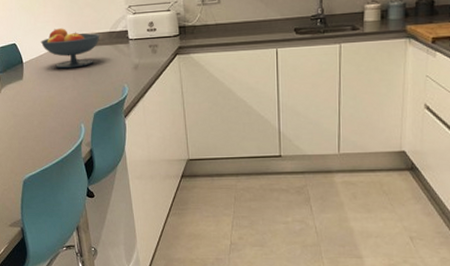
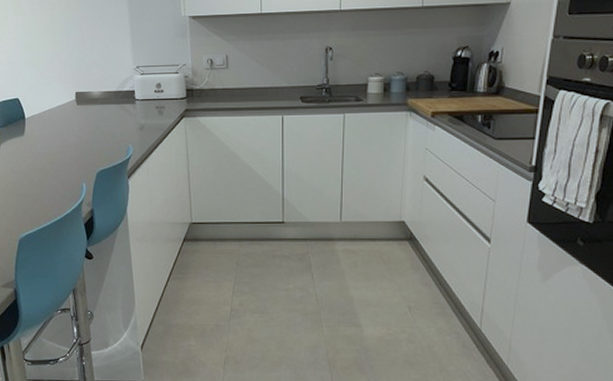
fruit bowl: present [40,28,100,69] -> none [44,85,106,126]

